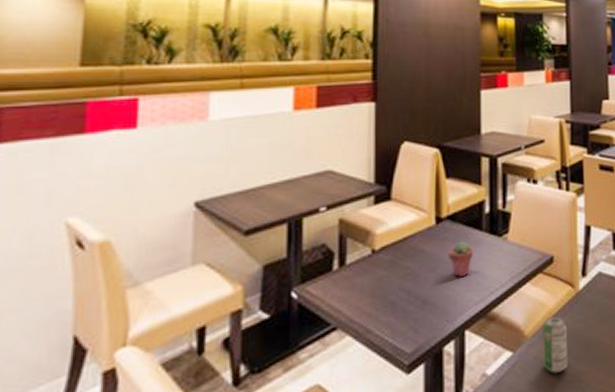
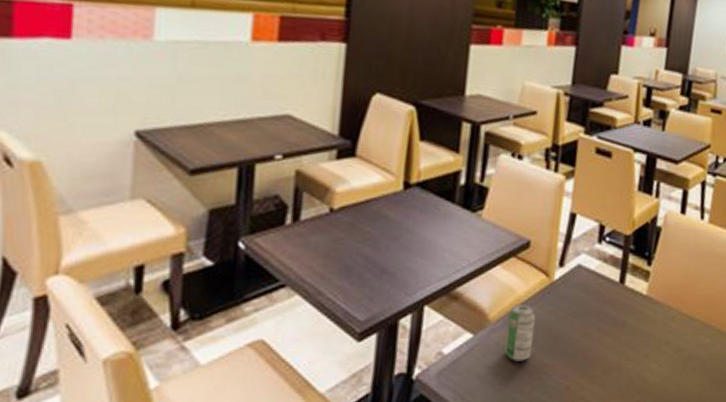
potted succulent: present [448,241,474,277] -> none [413,211,443,250]

